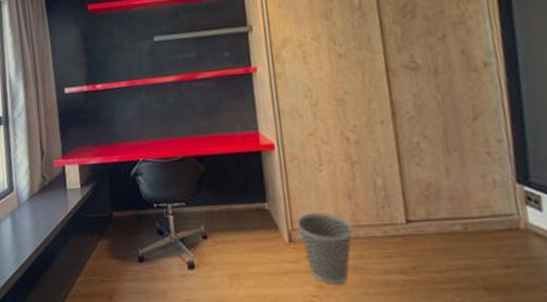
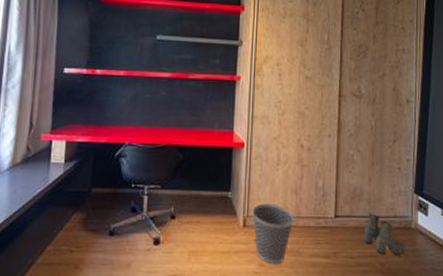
boots: none [450,214,516,265] -> present [363,214,405,254]

